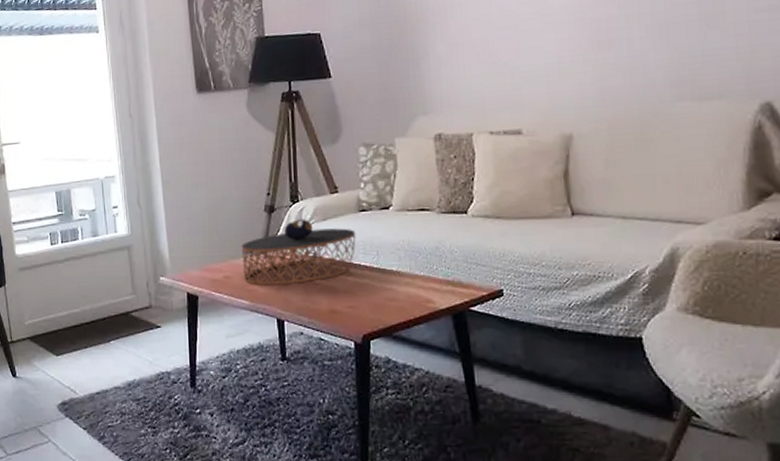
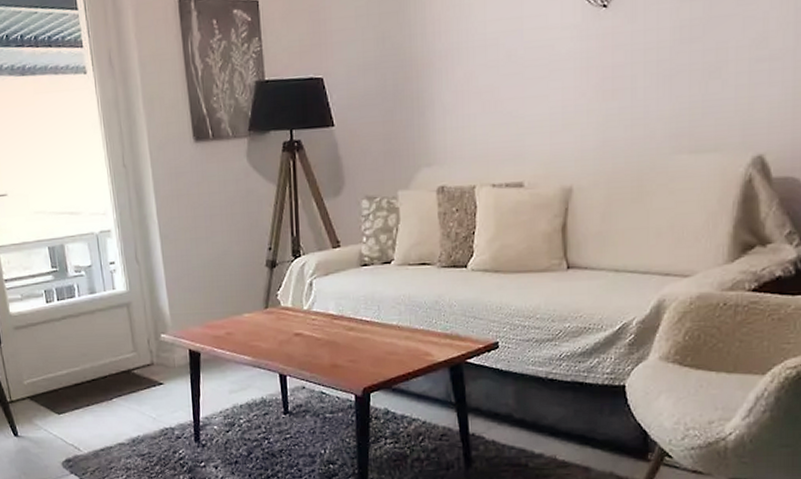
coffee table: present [241,219,356,286] -> none [243,274,358,341]

